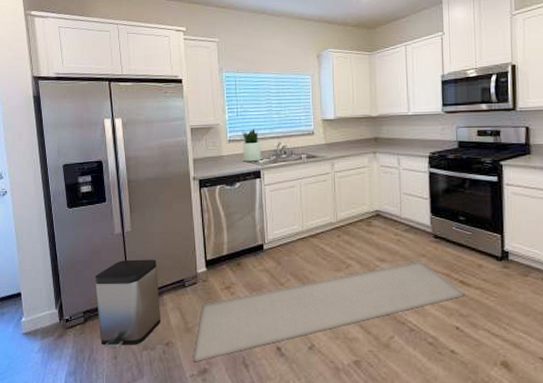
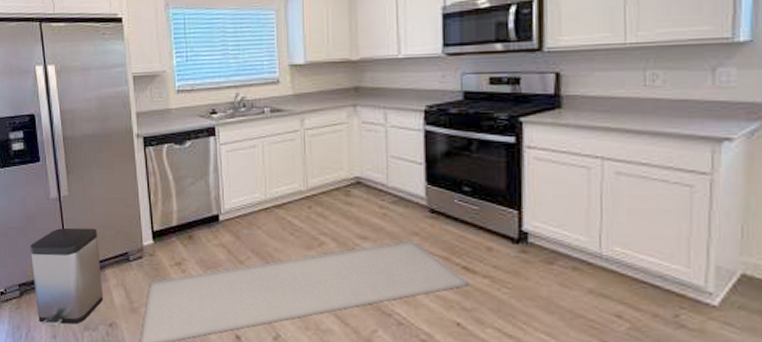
planter: present [241,128,264,162] -> none [192,76,219,116]

